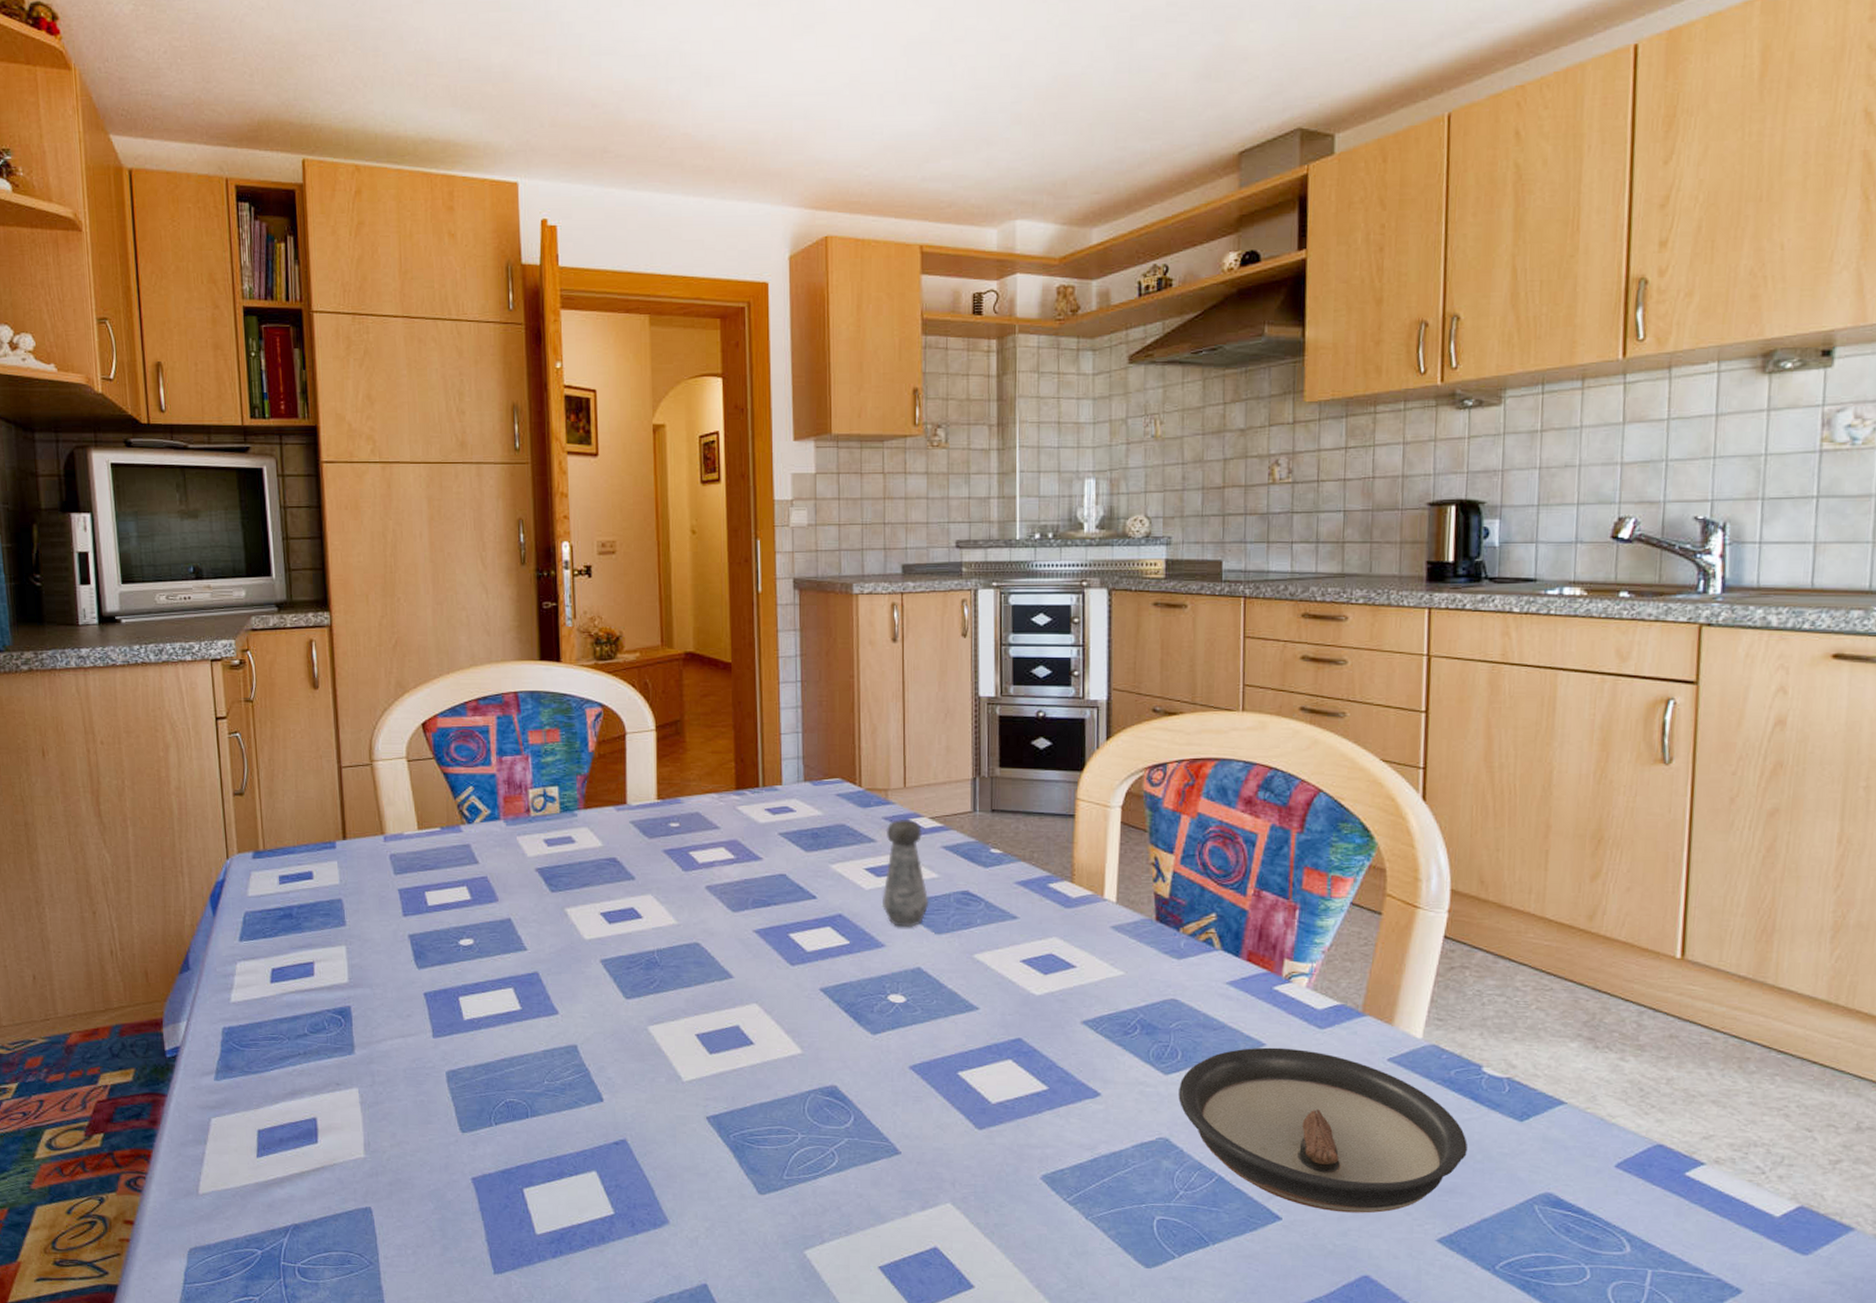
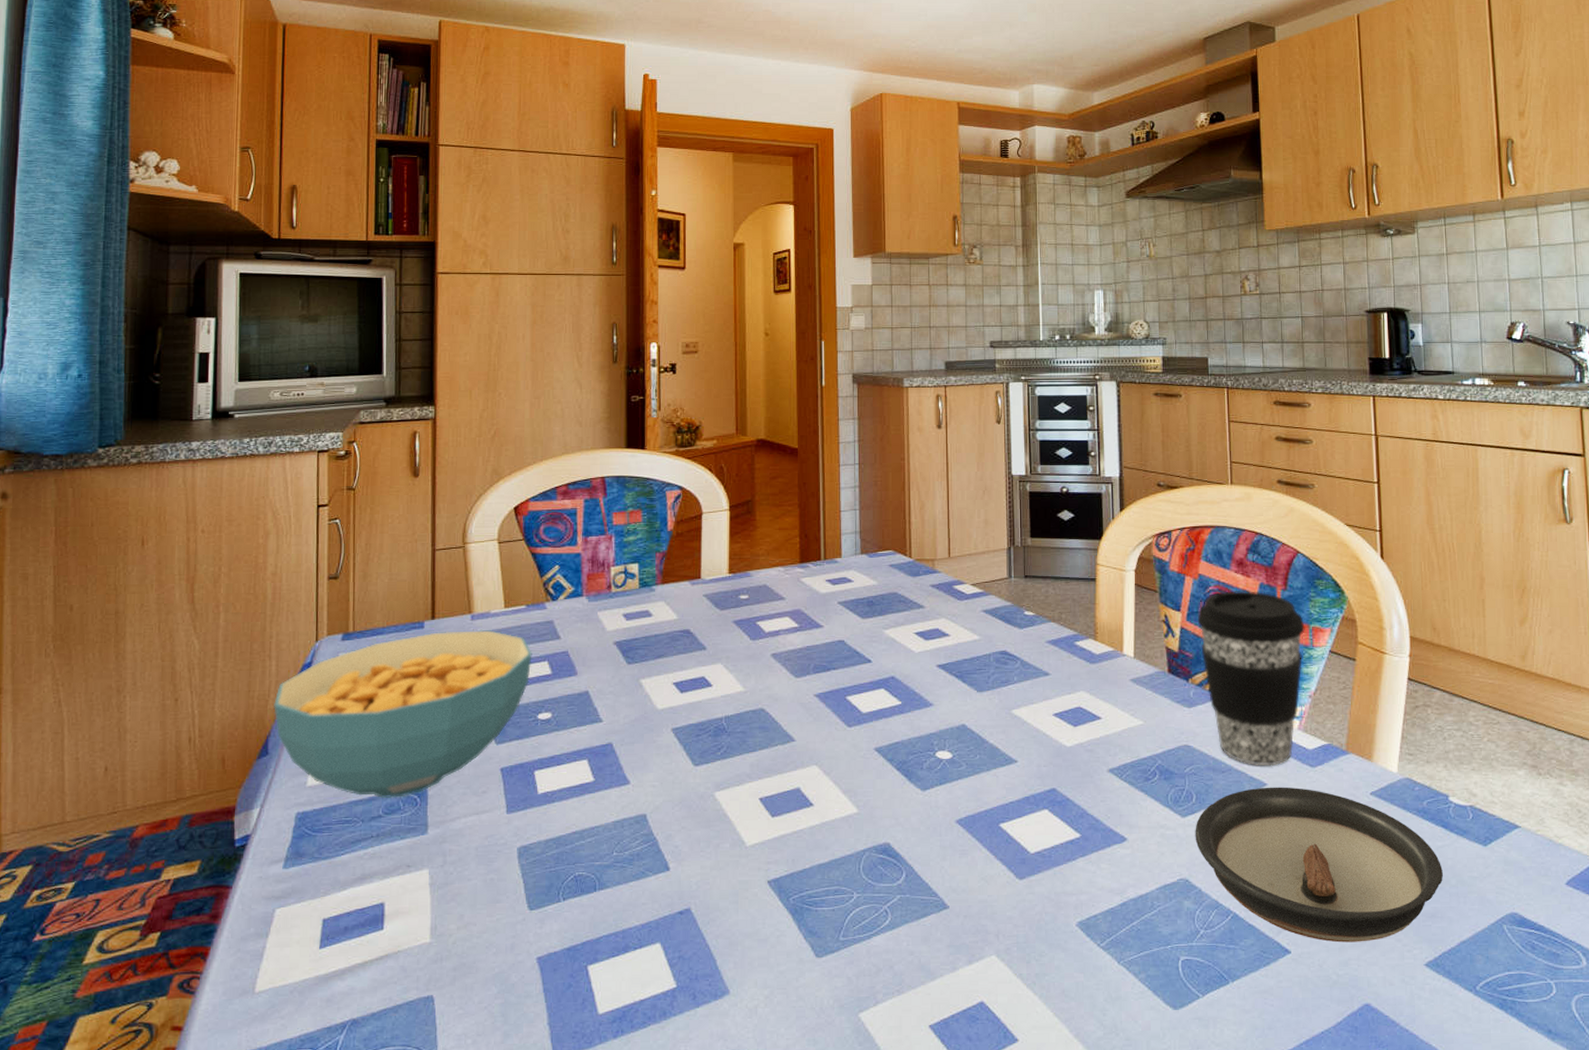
cereal bowl: none [190,852,450,1017] -> present [273,630,532,798]
salt shaker: present [883,820,929,927] -> none [931,587,972,686]
coffee cup: none [1193,833,1323,1026] -> present [1197,591,1305,766]

